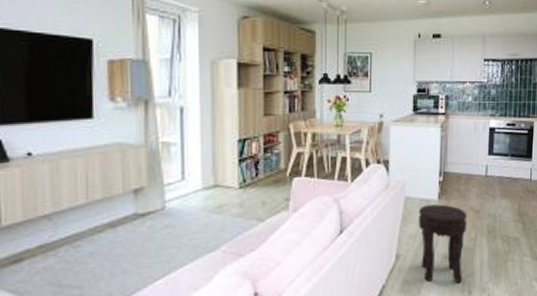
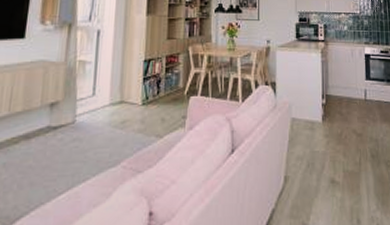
side table: present [418,204,468,284] -> none [304,126,351,211]

